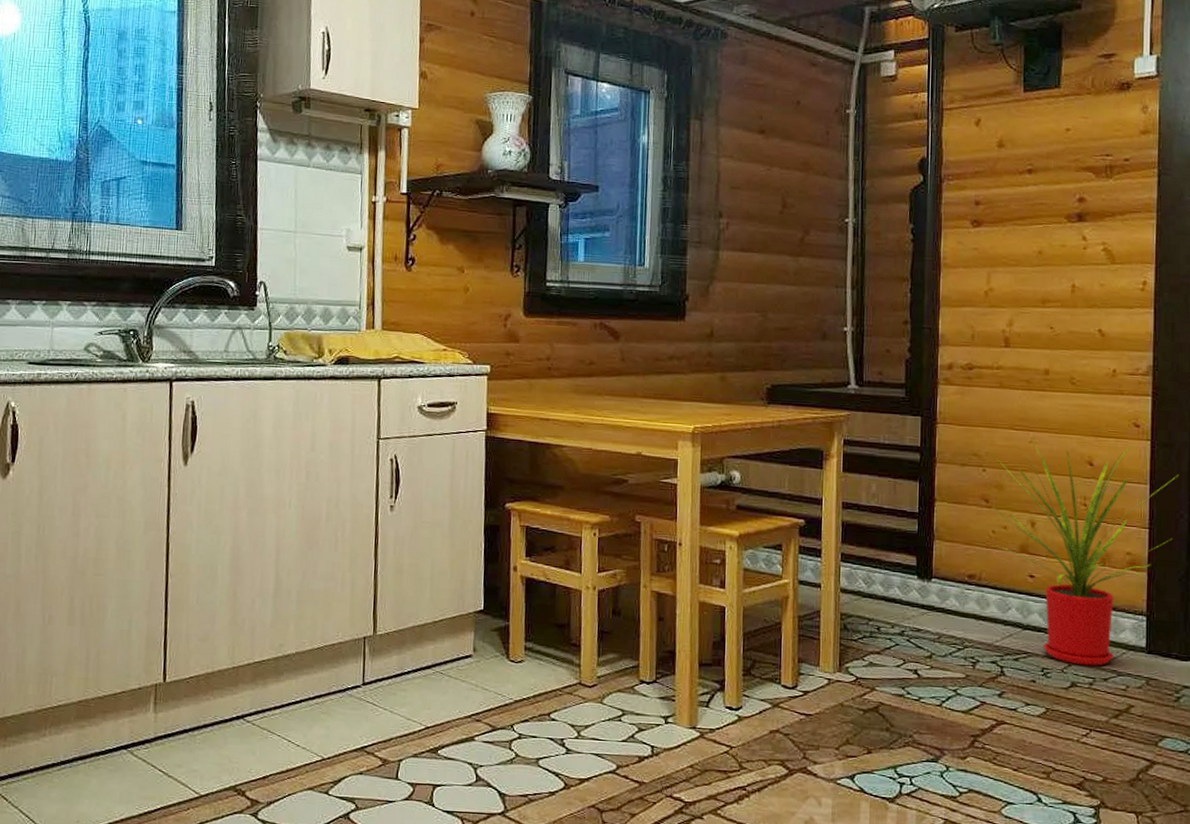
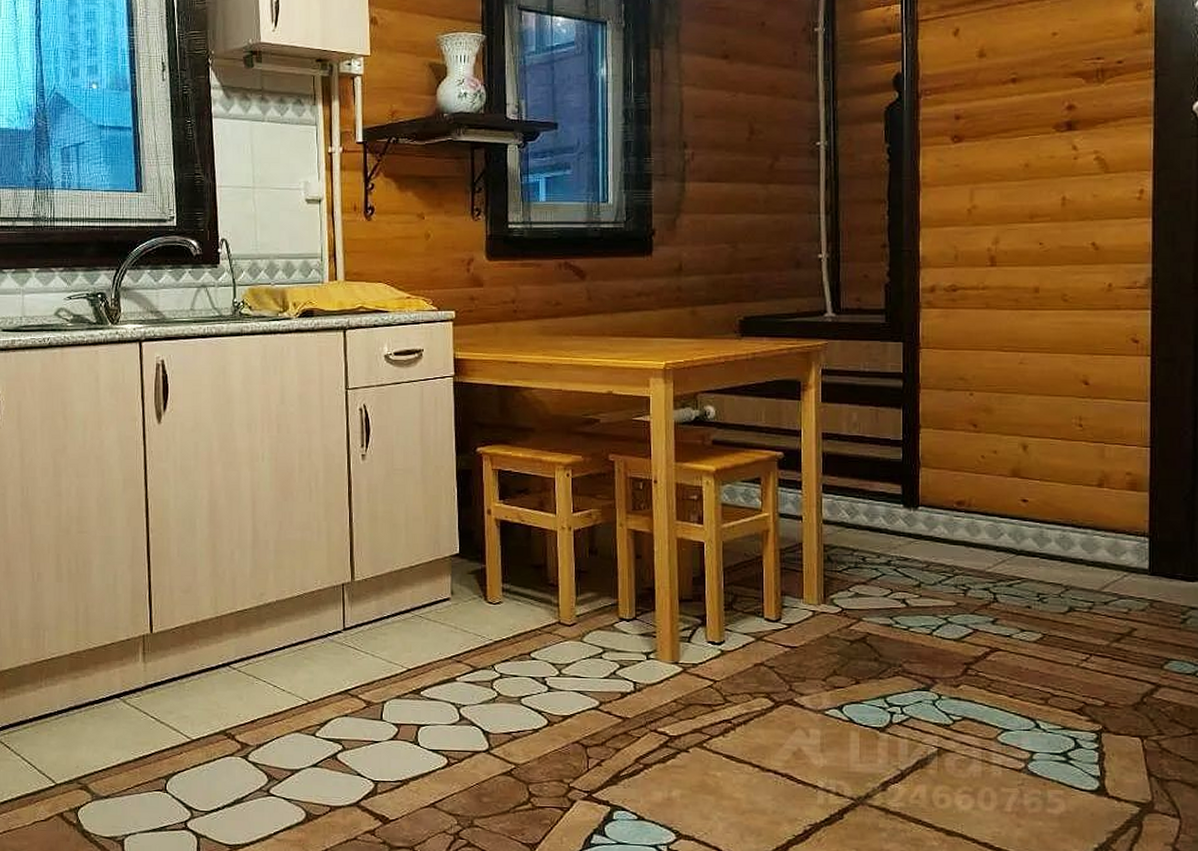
house plant: present [992,438,1179,666] -> none [980,359,1182,590]

